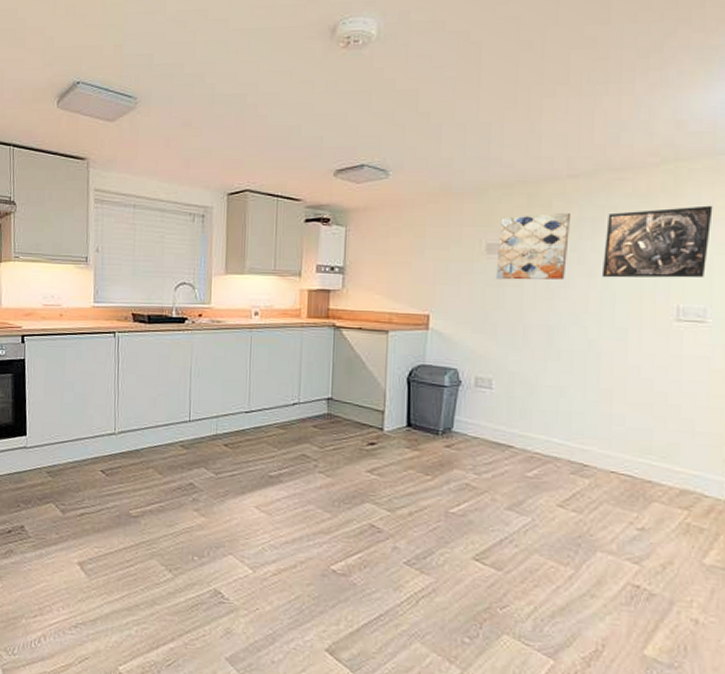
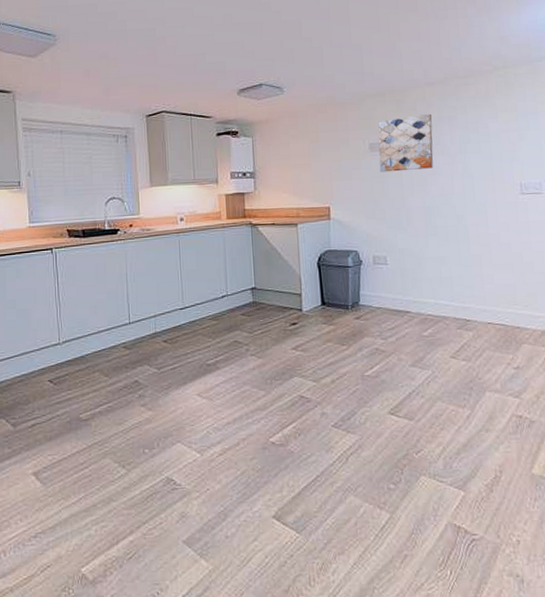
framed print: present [601,205,713,278] -> none [460,101,537,164]

